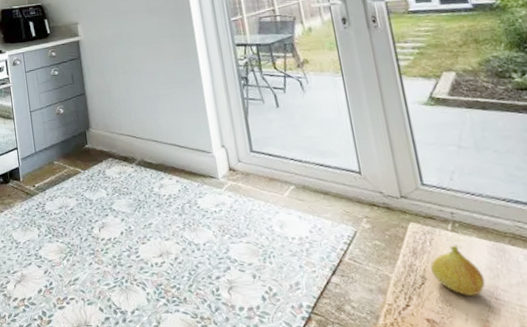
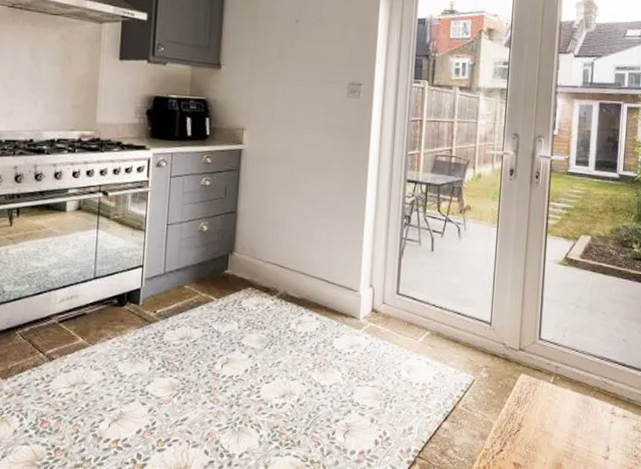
fruit: present [430,245,486,295] -> none [527,396,568,442]

